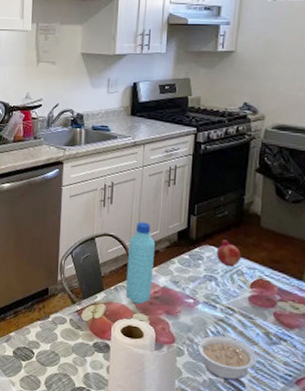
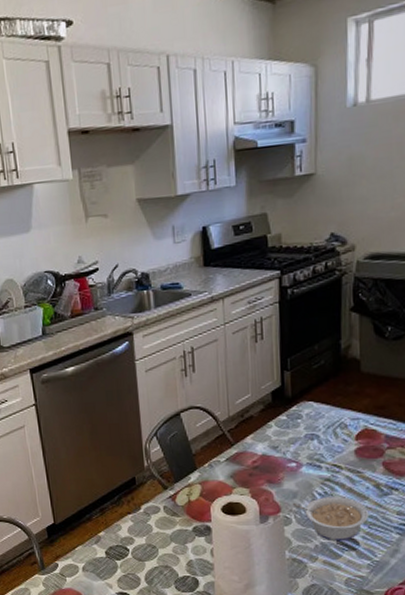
water bottle: present [125,222,156,304] -> none [219,387,250,478]
fruit: present [216,239,242,267] -> none [315,392,344,421]

